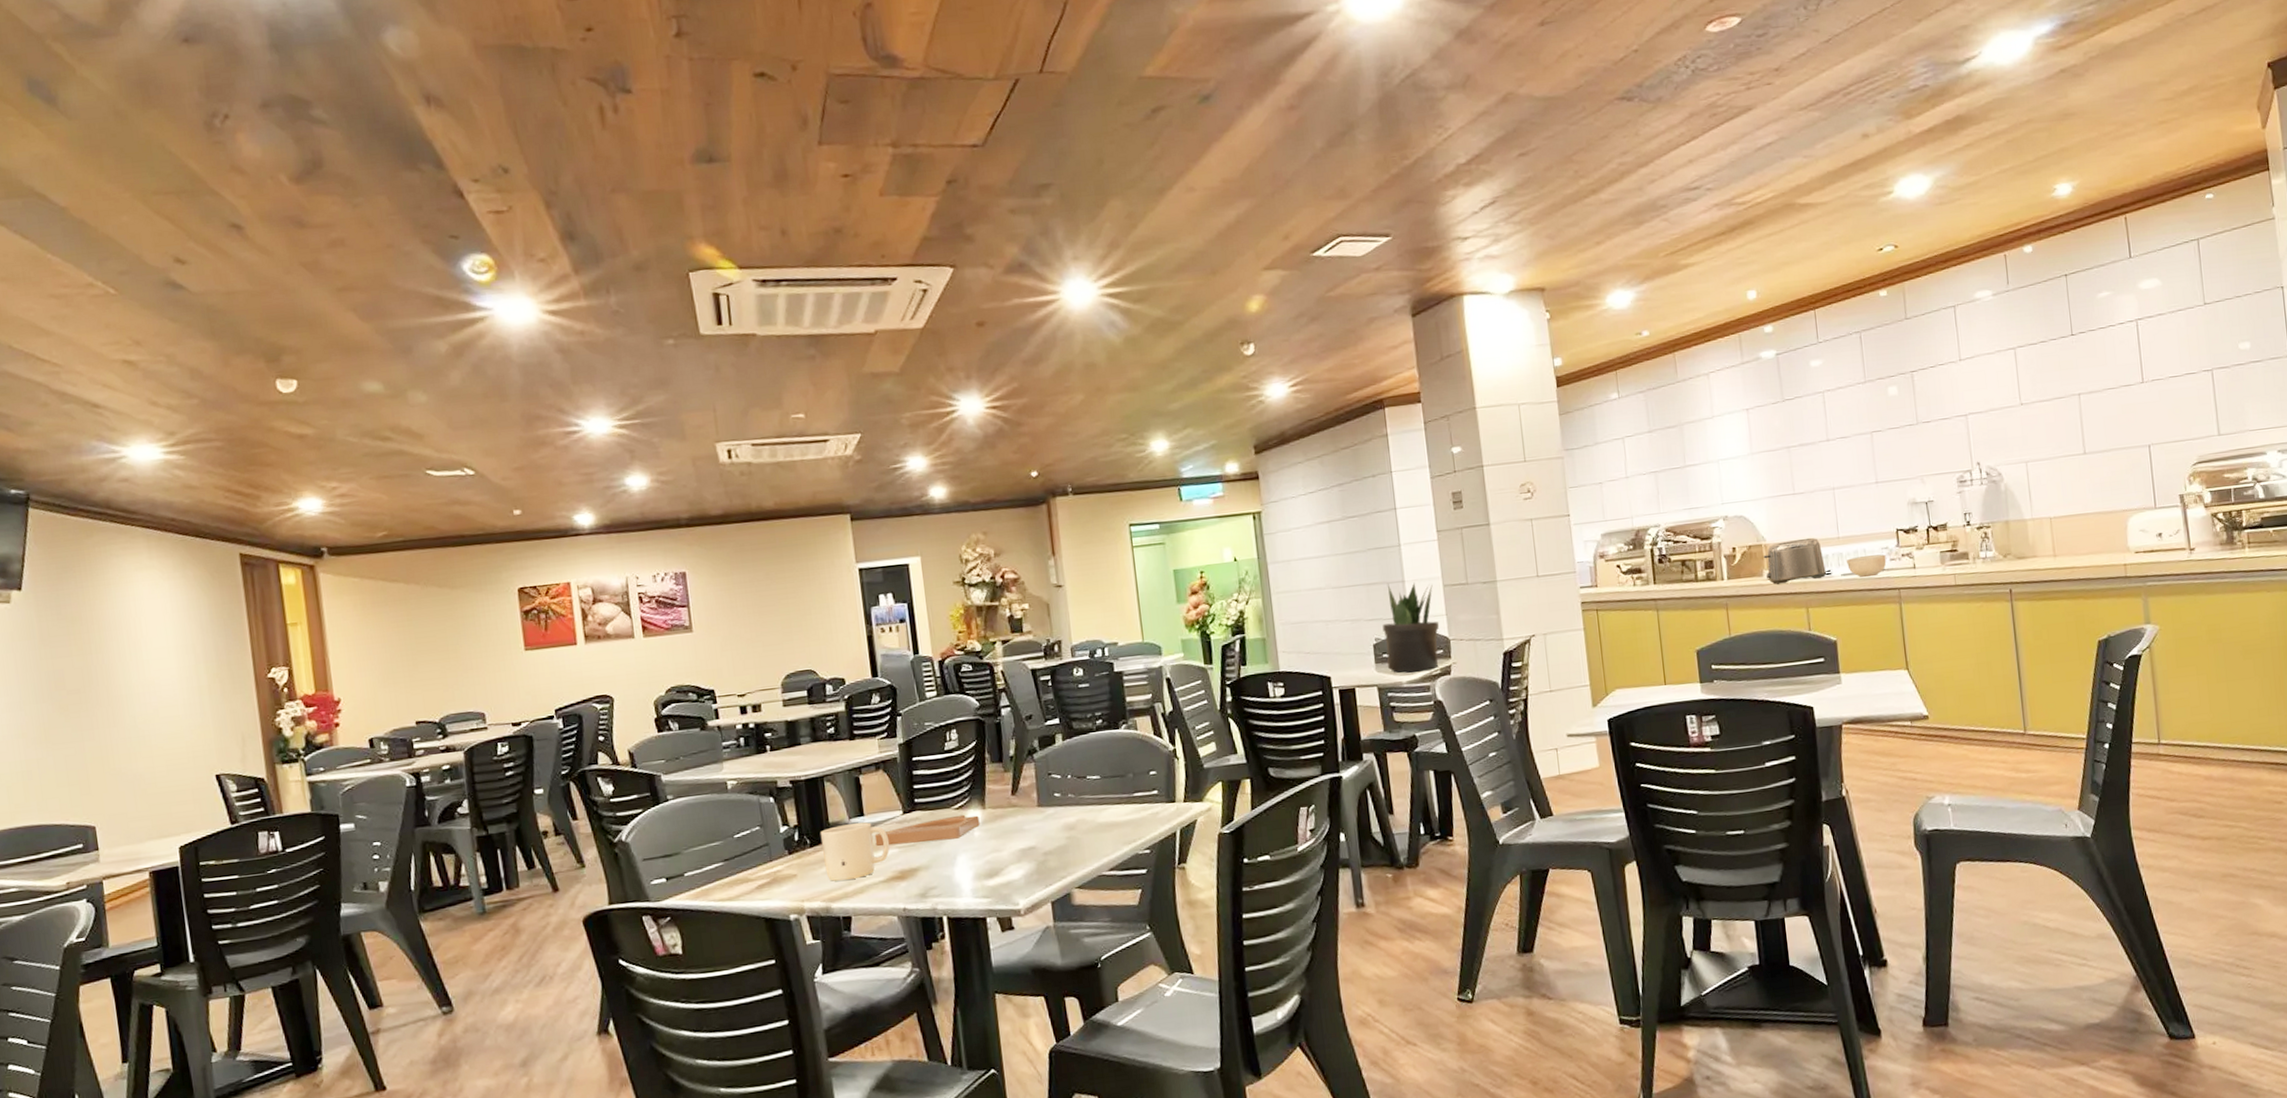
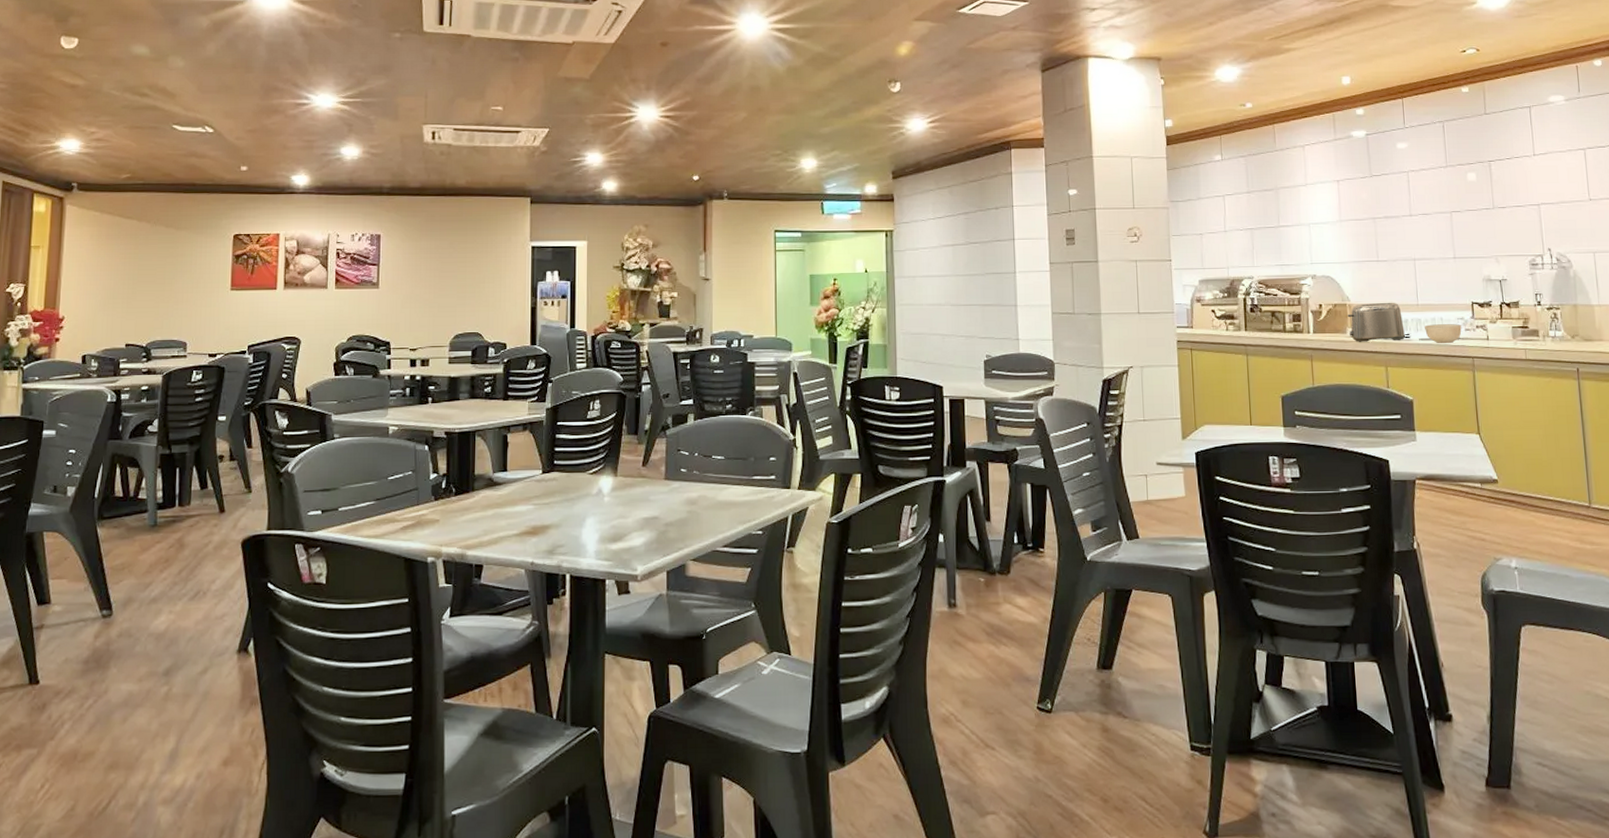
mug: present [820,822,890,881] -> none [465,478,527,531]
napkin holder: present [874,814,980,847] -> none [514,480,610,502]
planter: present [1382,582,1440,673] -> none [994,306,1046,391]

